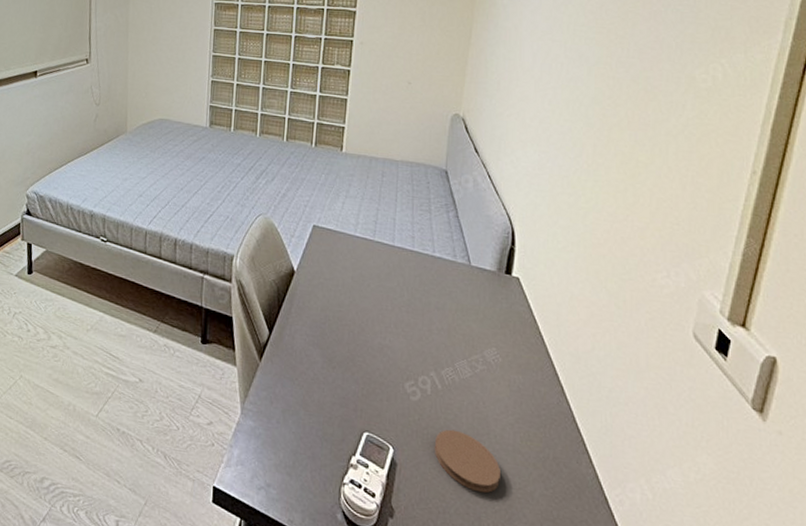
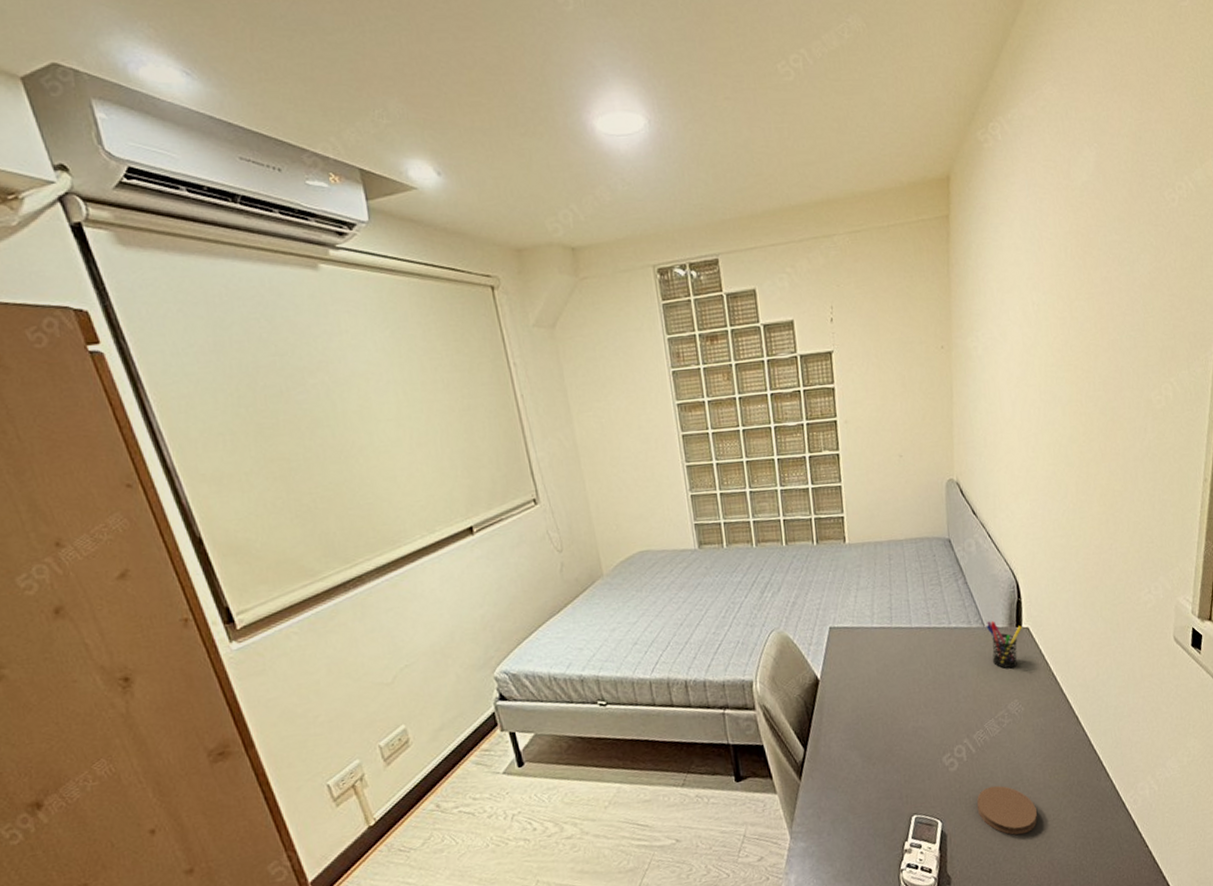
pen holder: none [472,260,511,315] -> present [986,620,1022,669]

